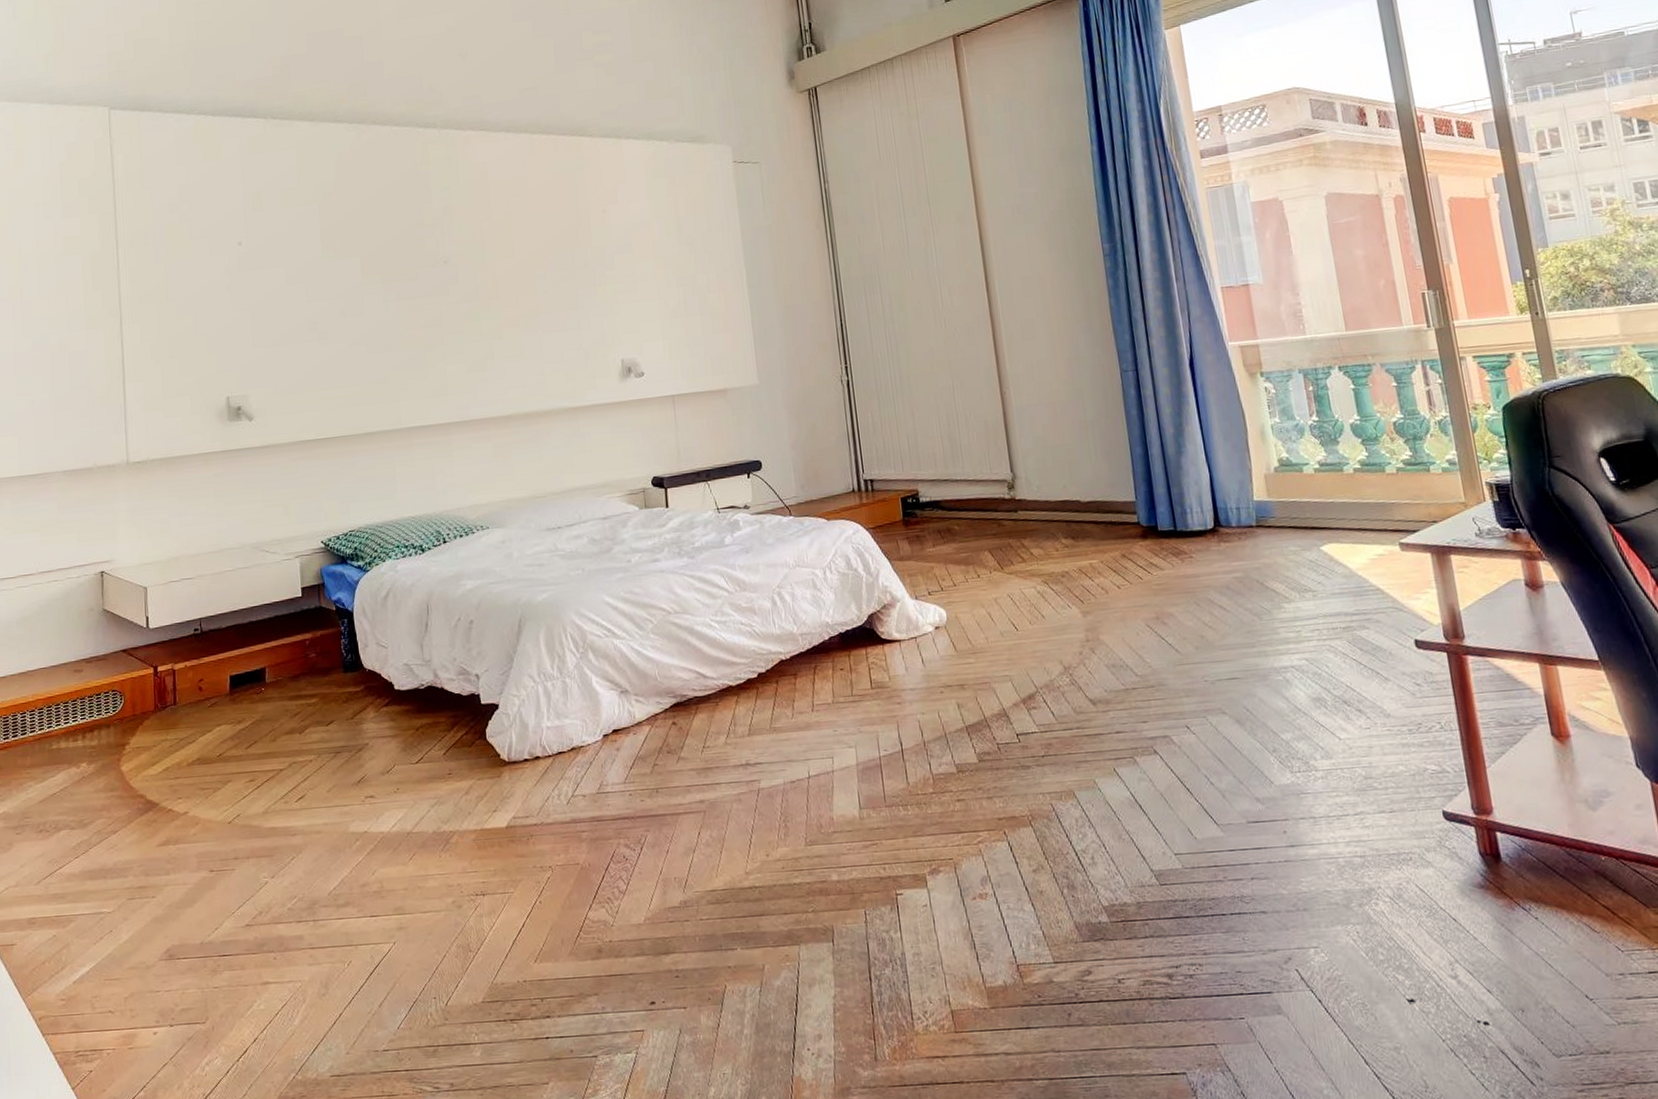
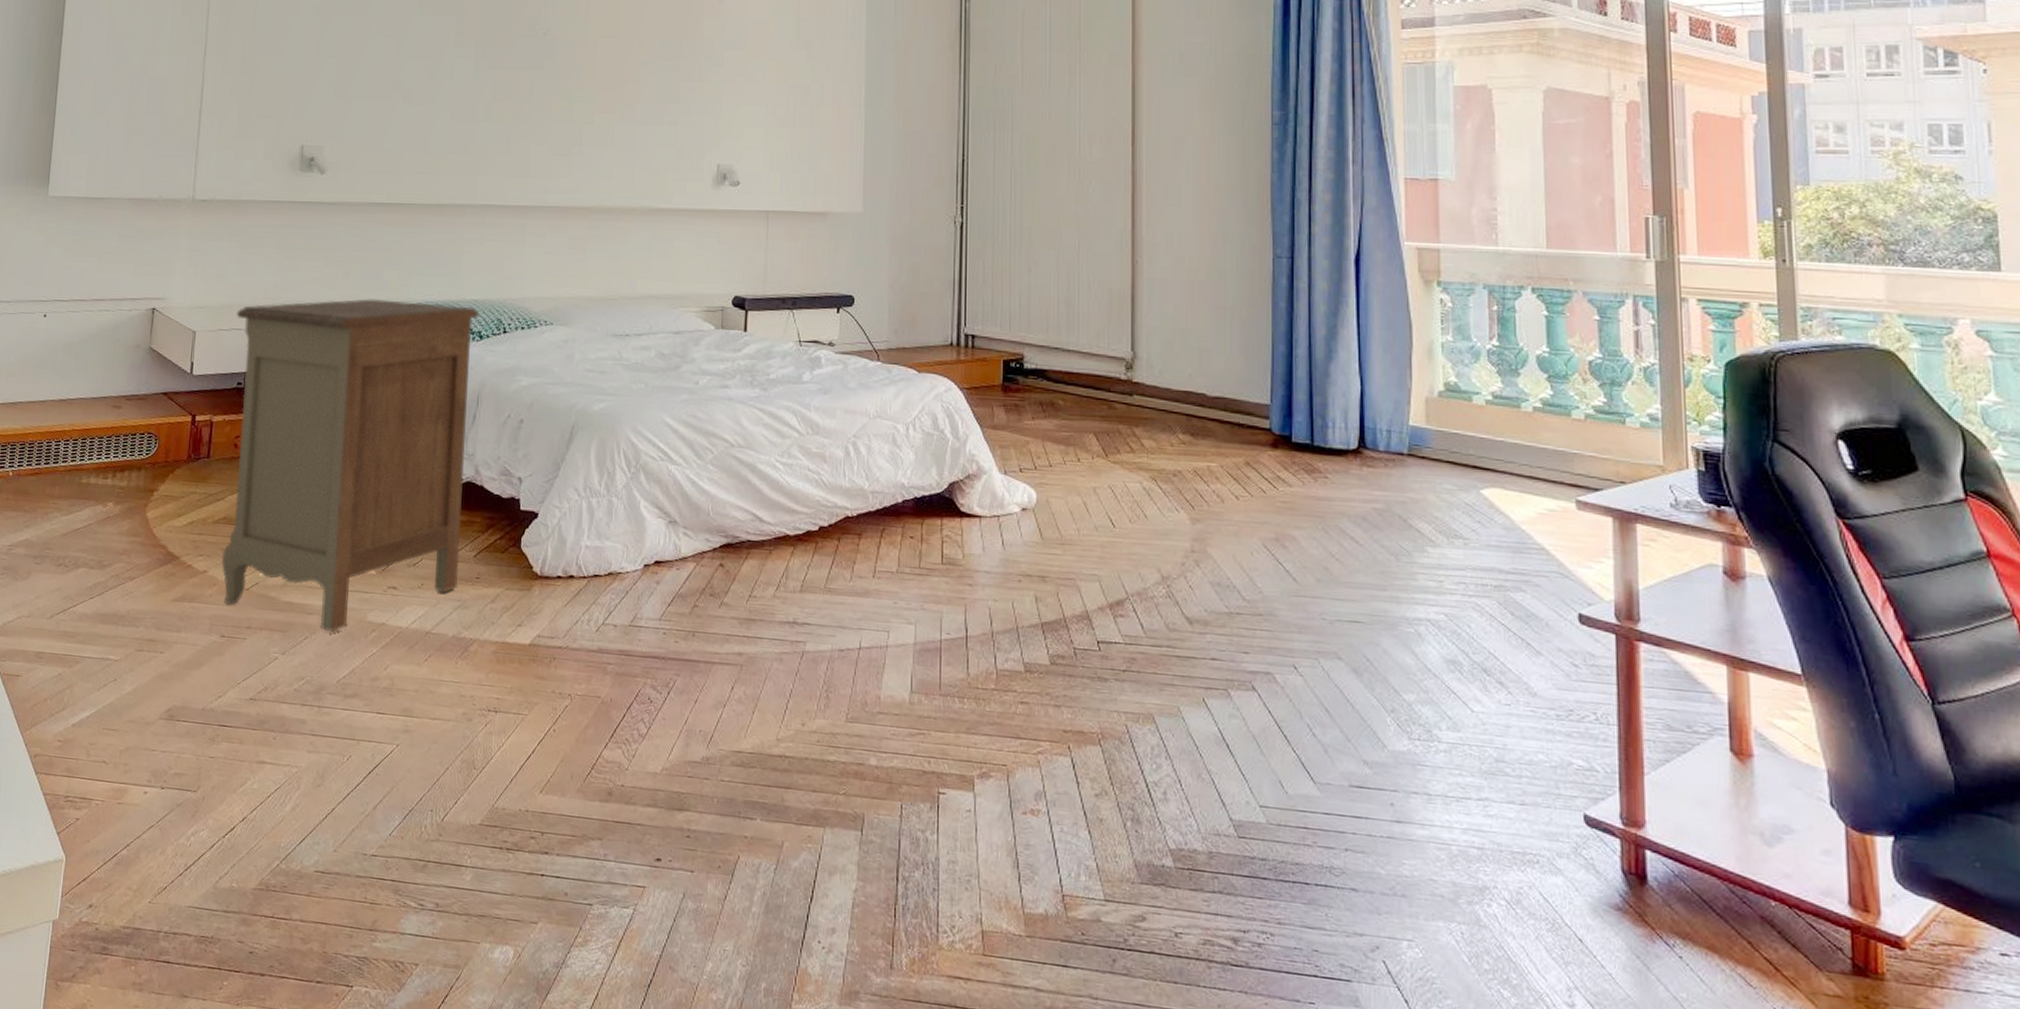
nightstand: none [185,523,432,849] -> present [221,299,479,633]

